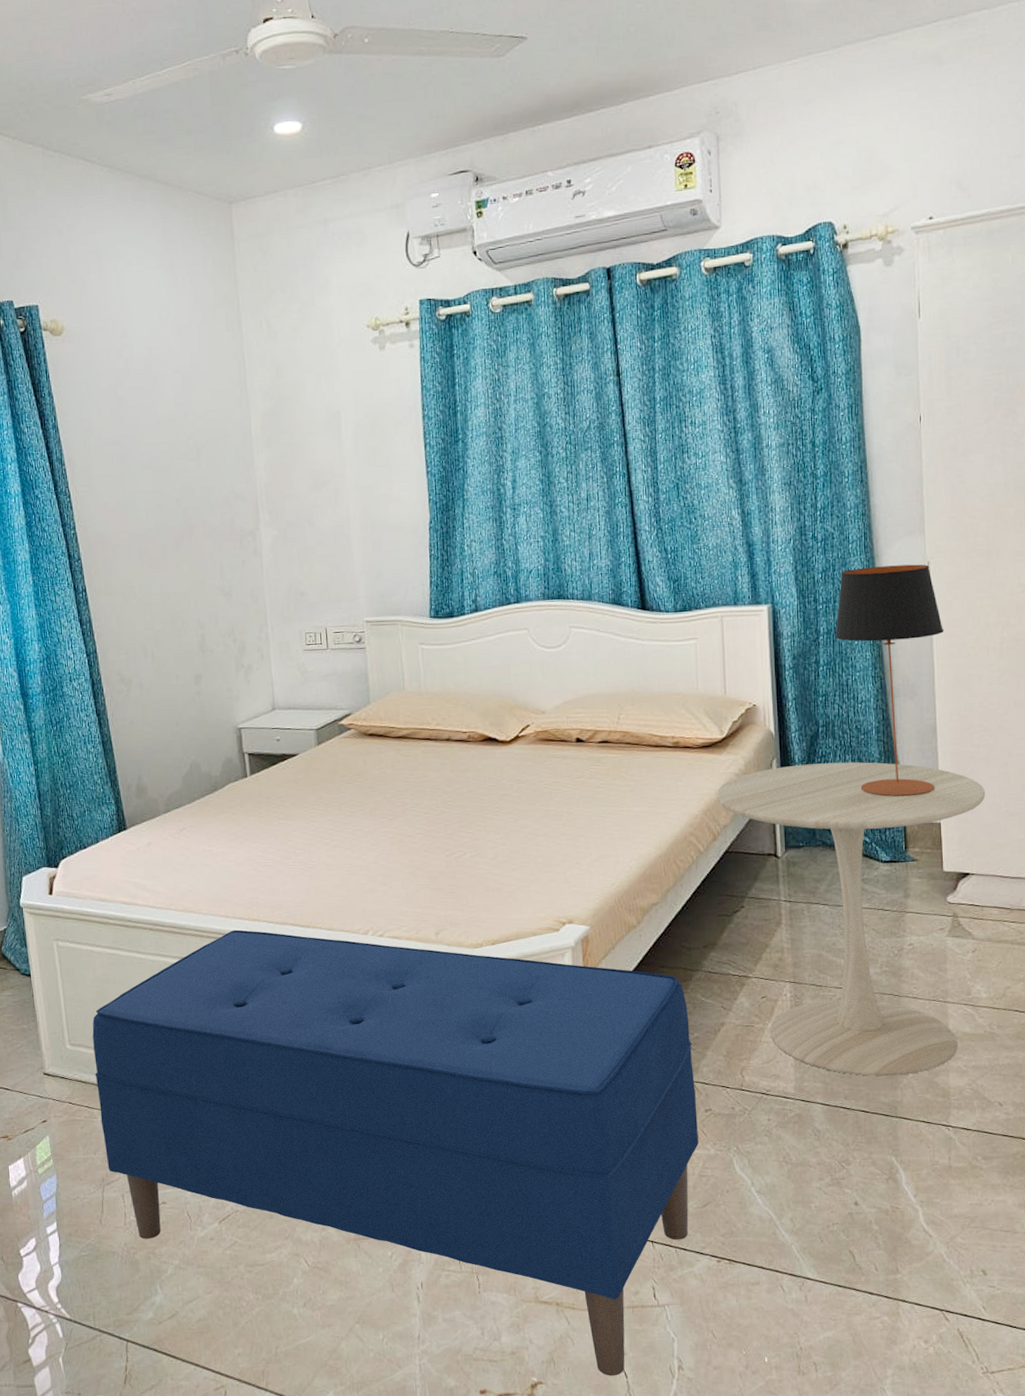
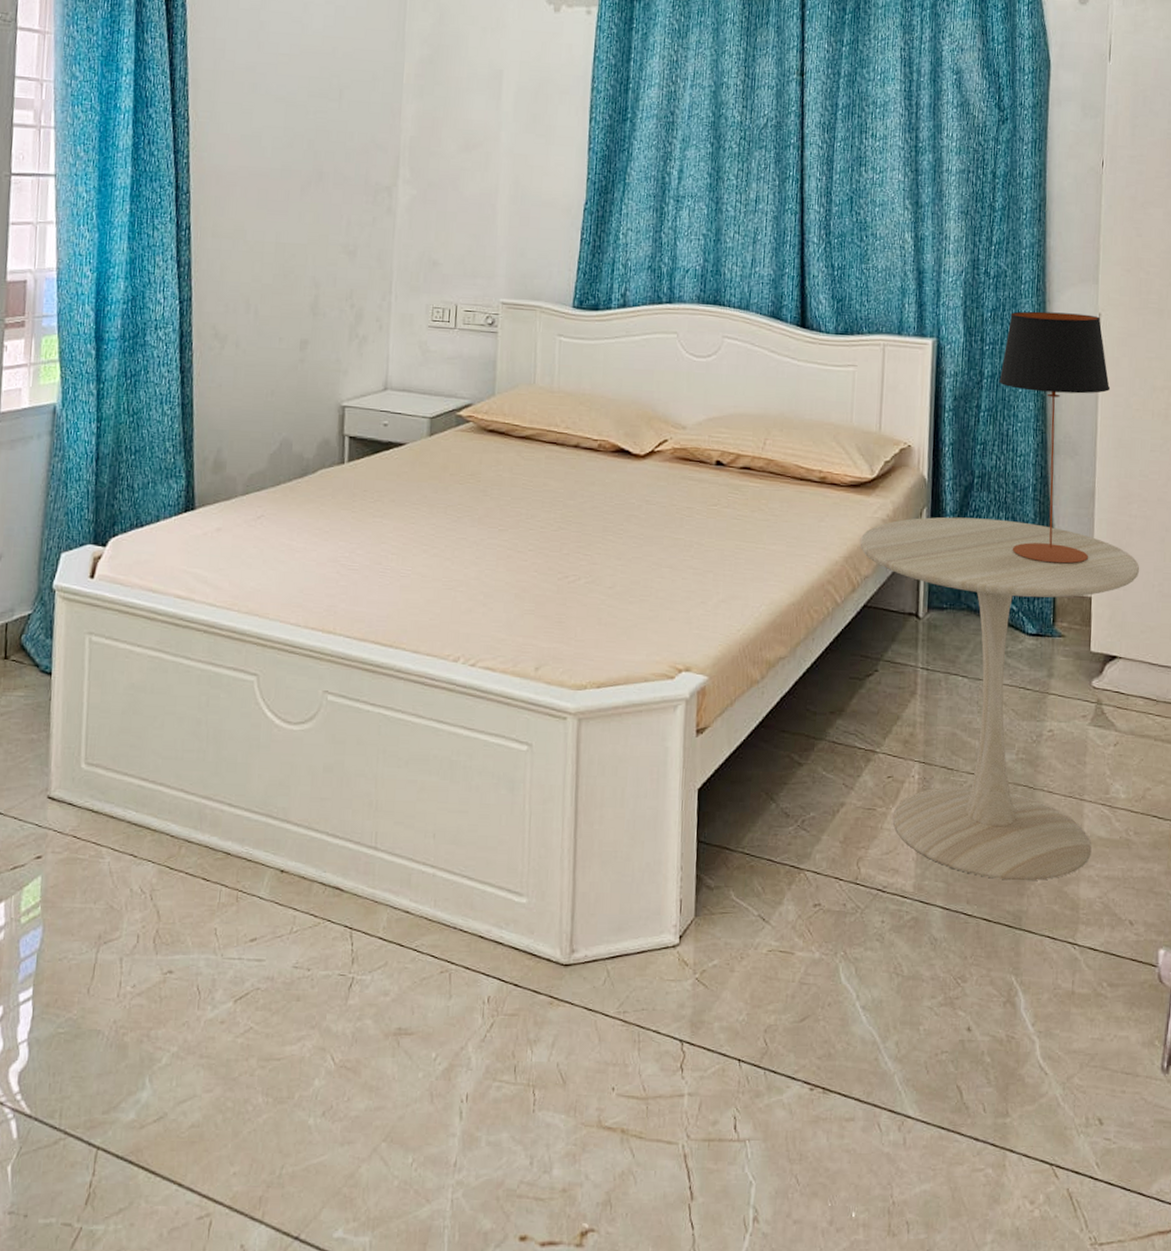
bench: present [92,929,698,1376] -> none [108,641,807,1226]

